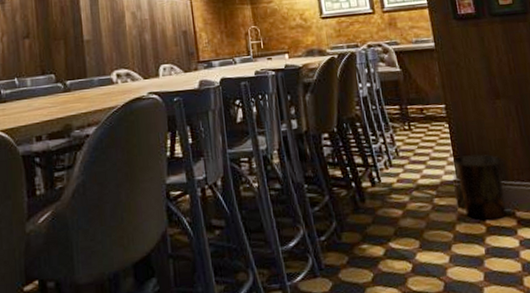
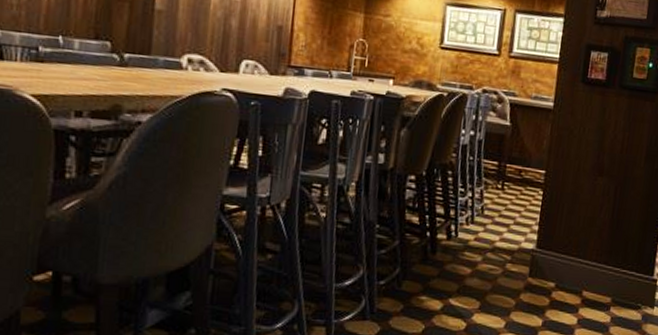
waste bin: present [452,154,507,221] -> none [533,226,586,296]

